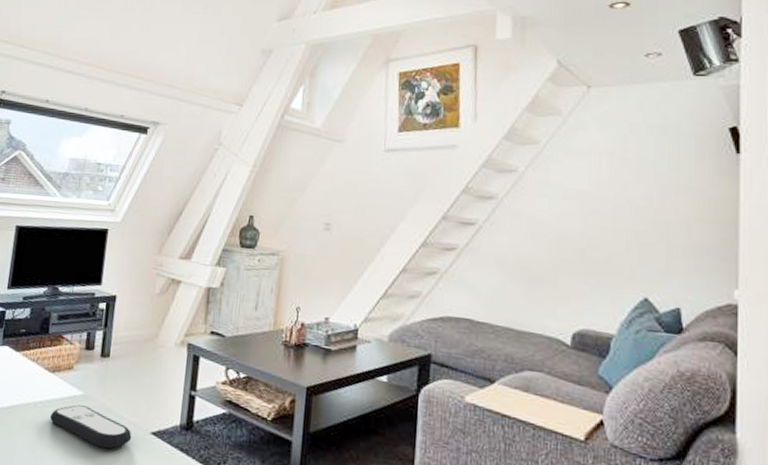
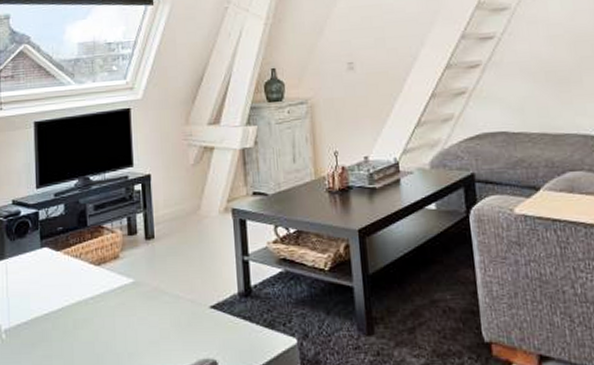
remote control: present [50,405,132,449] -> none [104,293,192,332]

